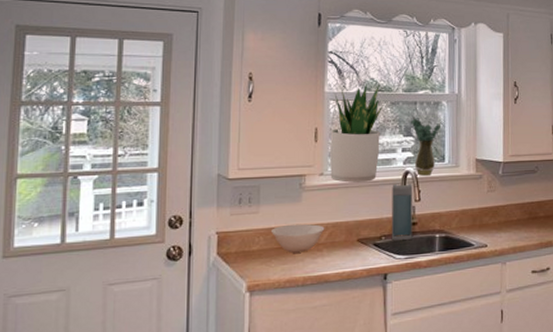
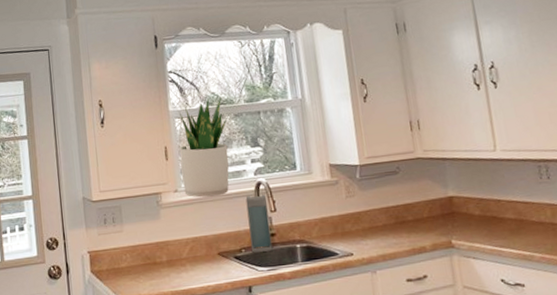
bowl: present [271,223,325,253] -> none [136,239,186,269]
vase: present [411,117,441,177] -> none [256,126,288,187]

